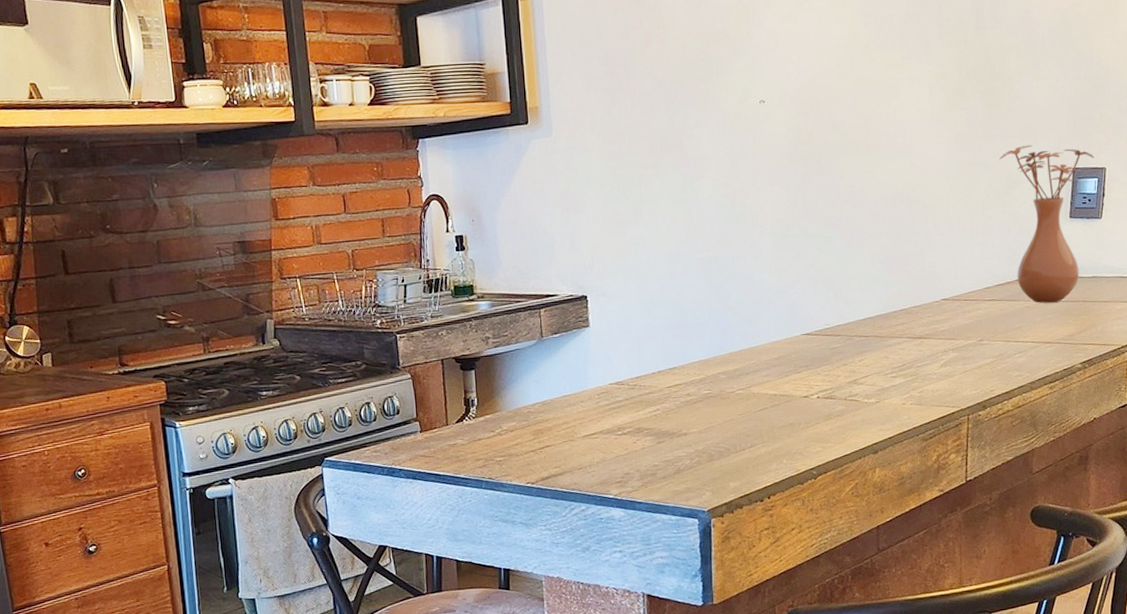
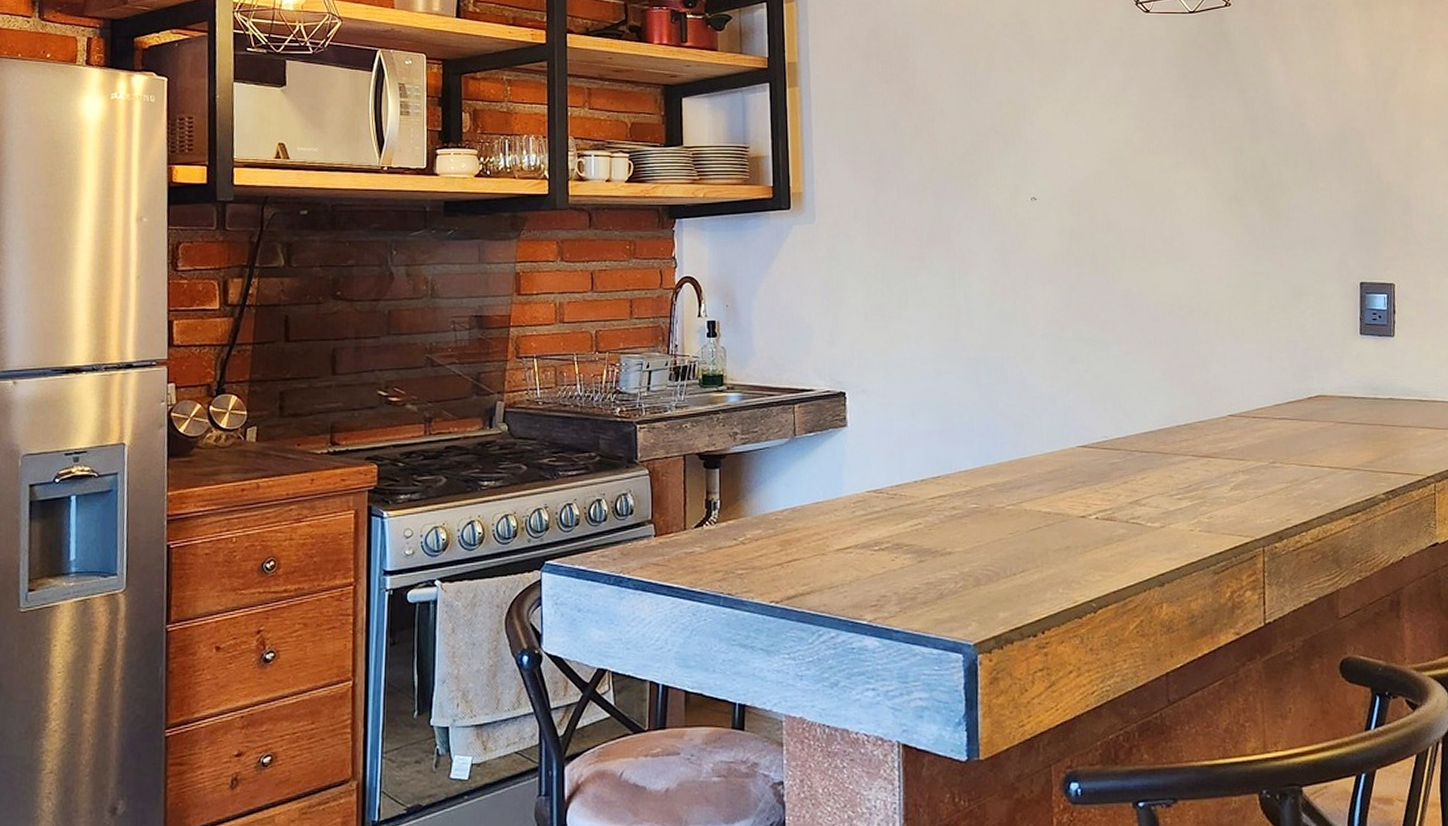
vase: present [1000,144,1095,303] -> none [1282,256,1382,425]

